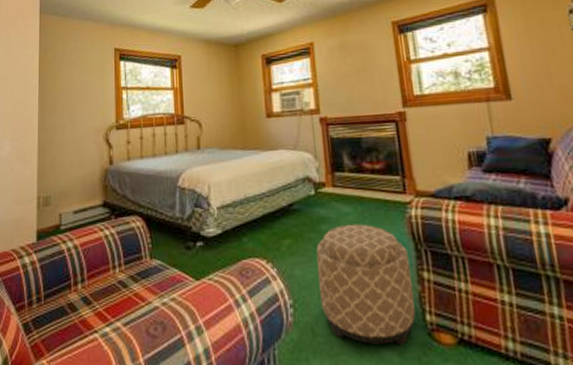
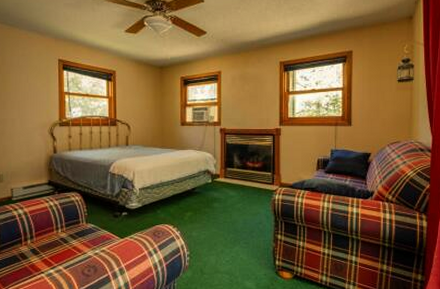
ottoman: present [316,224,416,346] -> none [209,203,271,280]

